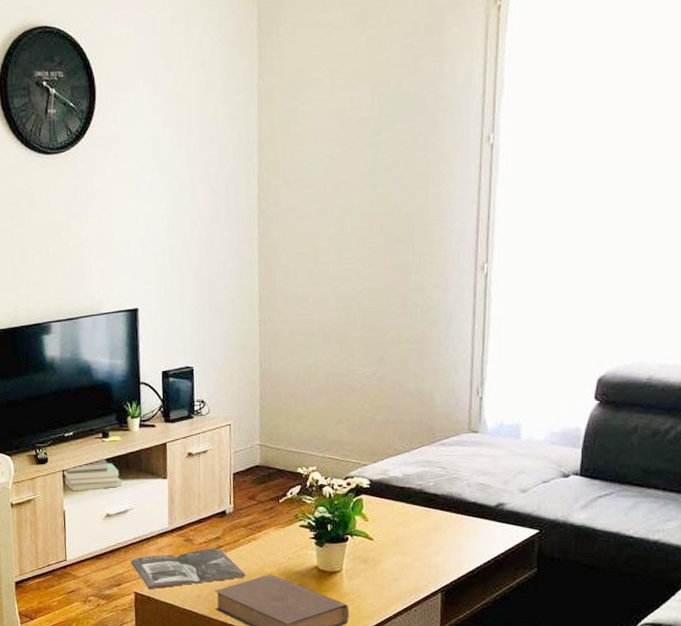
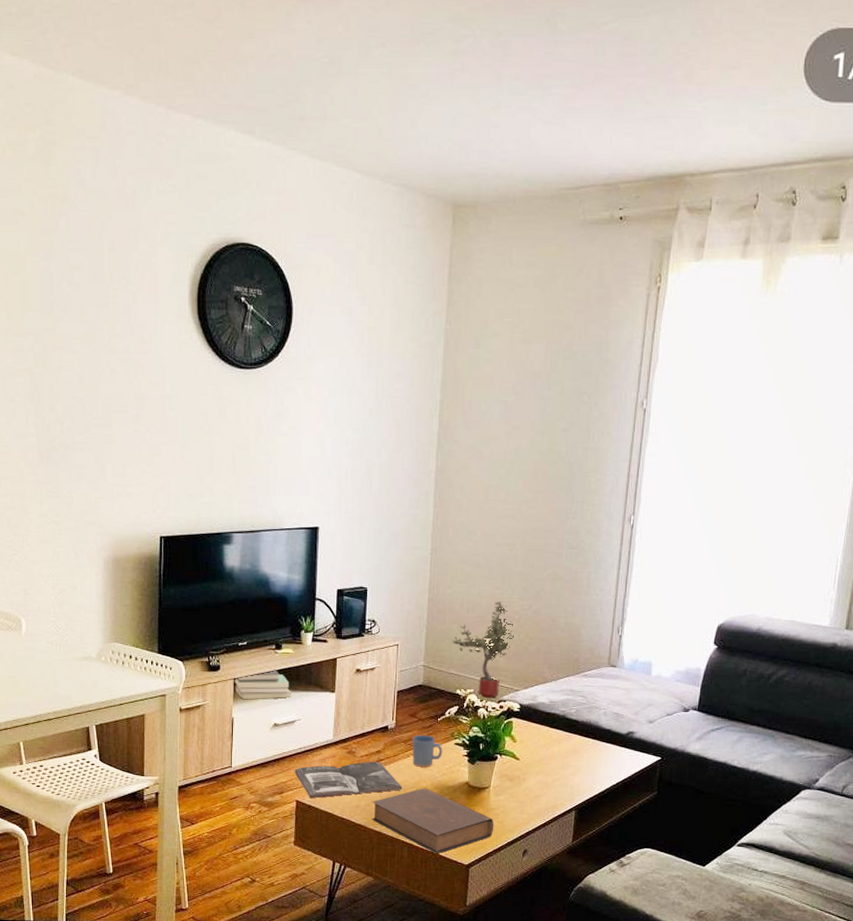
mug: none [252,517,287,552] -> present [412,734,443,767]
potted tree: none [289,370,358,476] -> present [452,601,514,699]

